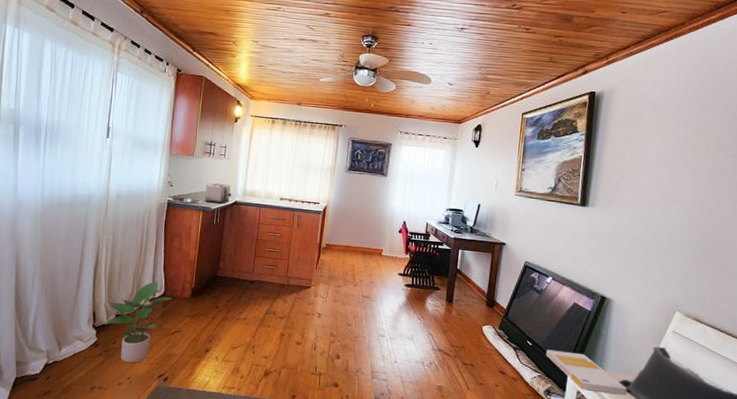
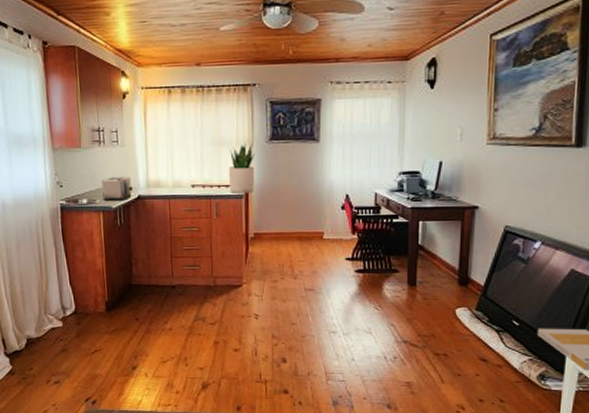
potted plant: present [106,281,173,364] -> none [18,297,86,389]
planter: none [311,170,336,211] -> present [228,143,256,195]

